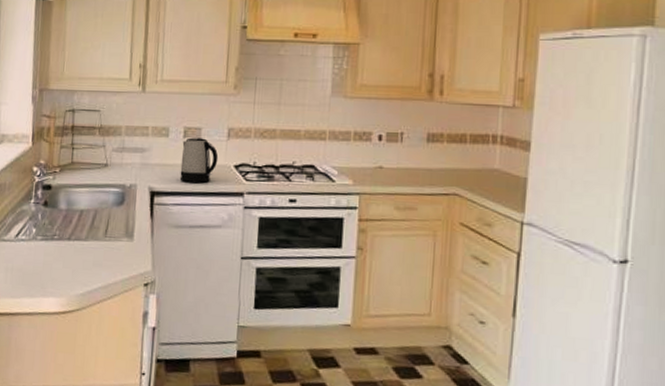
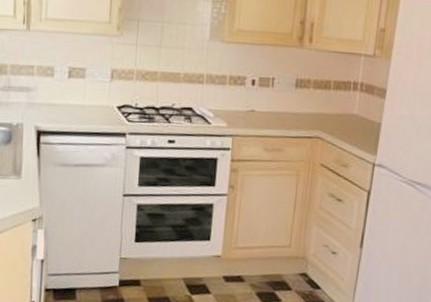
kettle: present [179,137,219,183] -> none [65,78,102,123]

